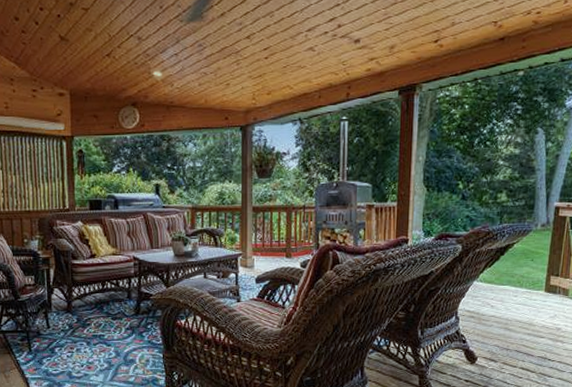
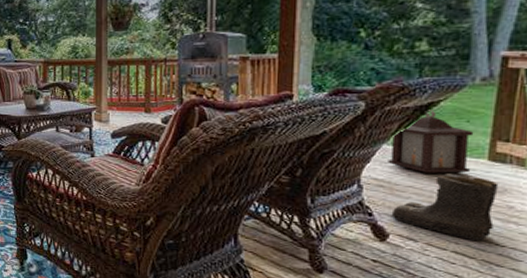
lantern: none [477,251,536,304] -> present [388,110,474,174]
boots: none [479,304,551,357] -> present [391,173,499,241]

